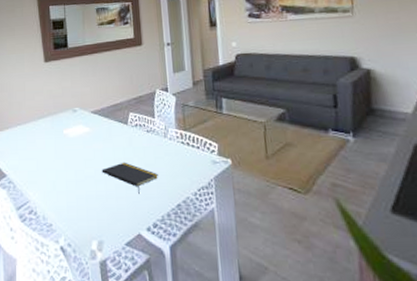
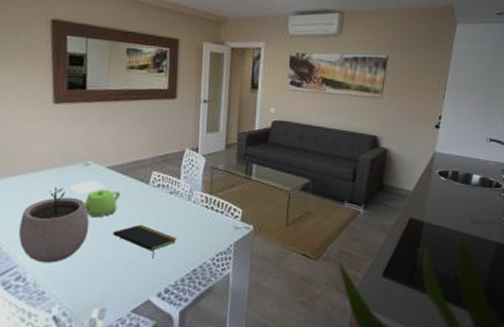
plant pot: none [28,132,82,199] -> present [18,186,90,263]
teapot: none [72,131,105,158] -> present [80,189,121,218]

